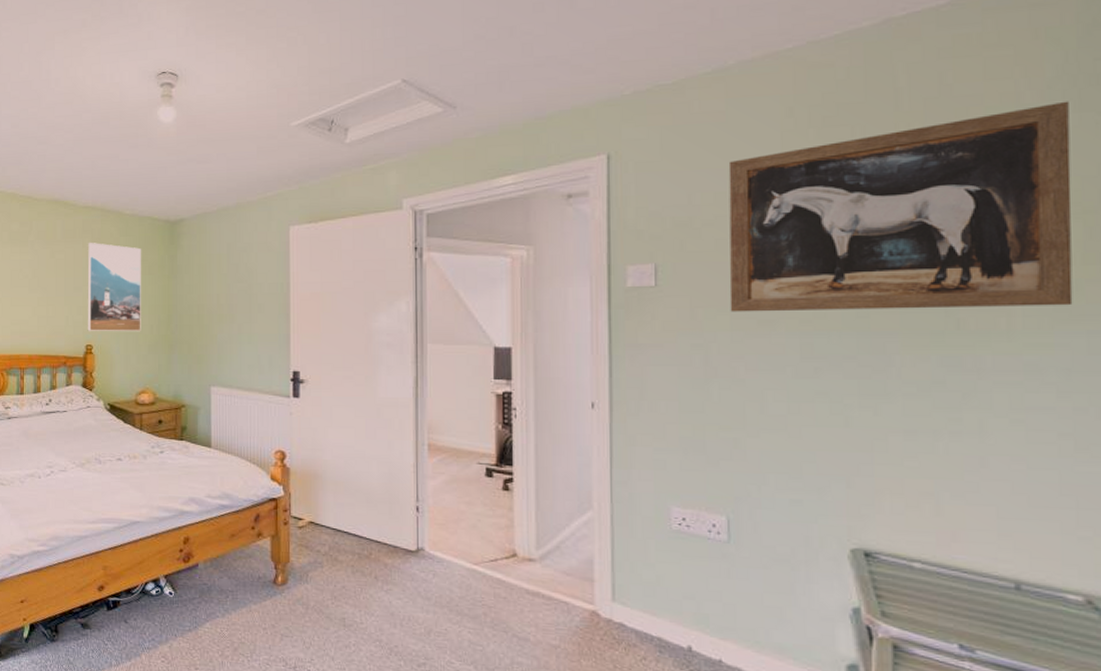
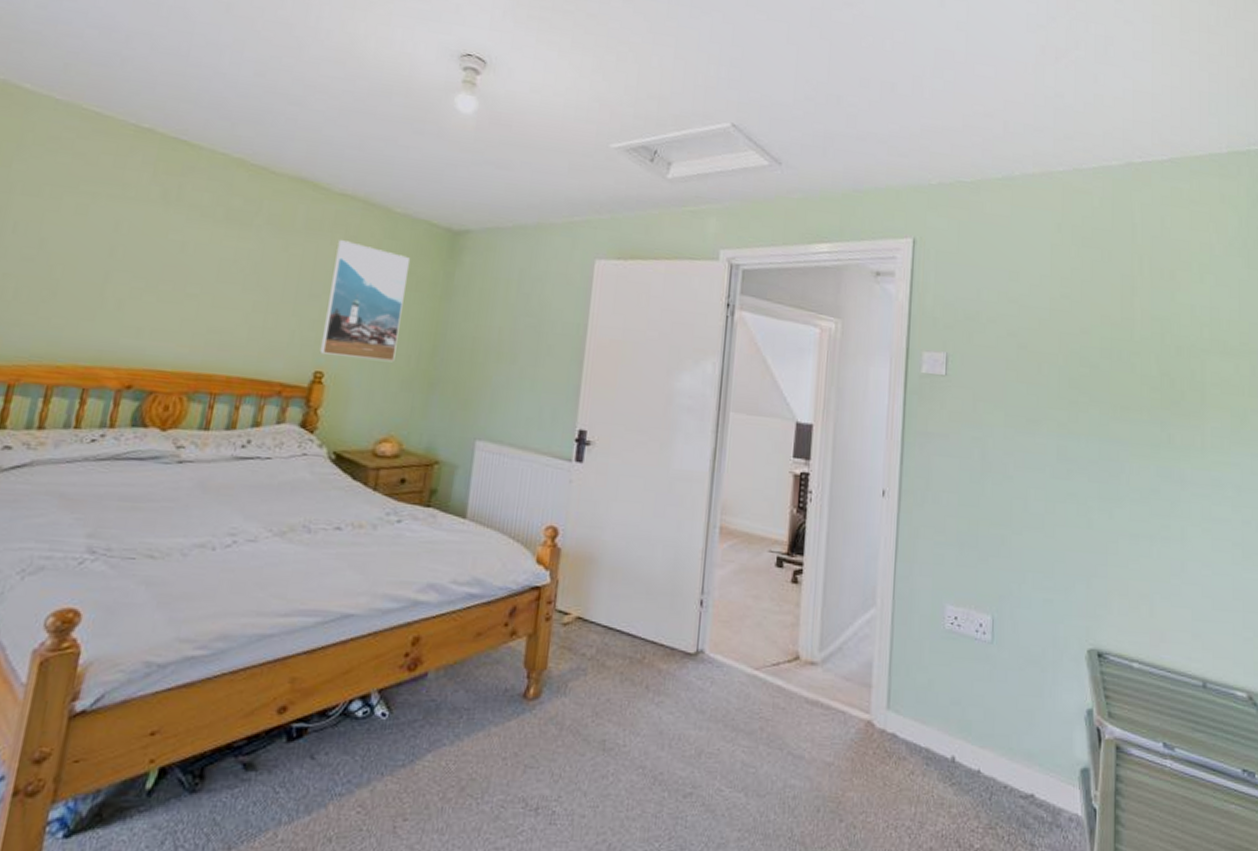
wall art: present [728,101,1073,312] -> none [1005,257,1243,431]

